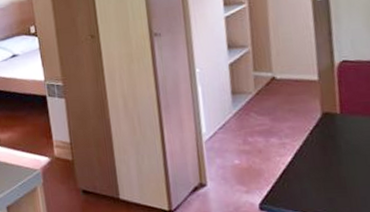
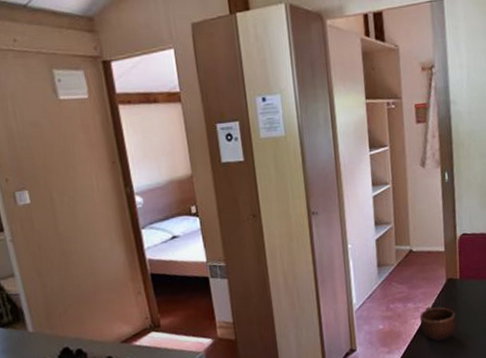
mug: none [286,143,336,186] -> present [419,306,456,342]

